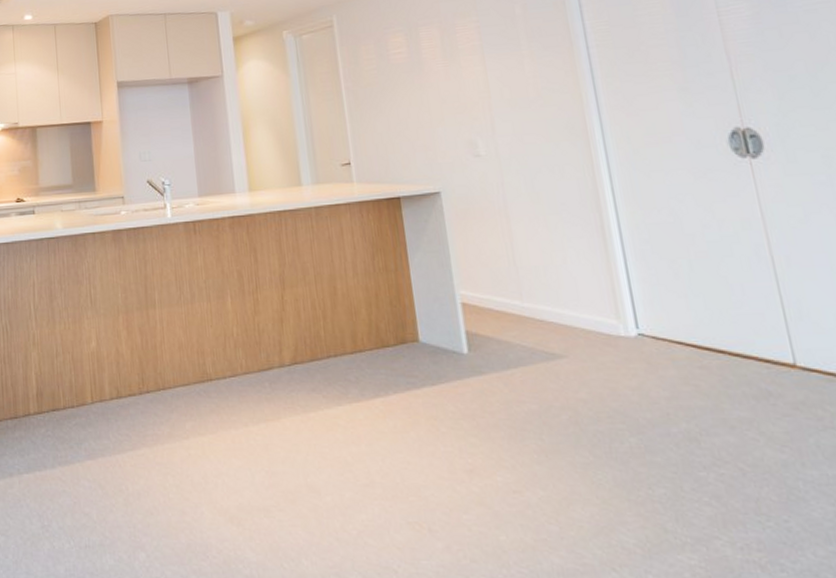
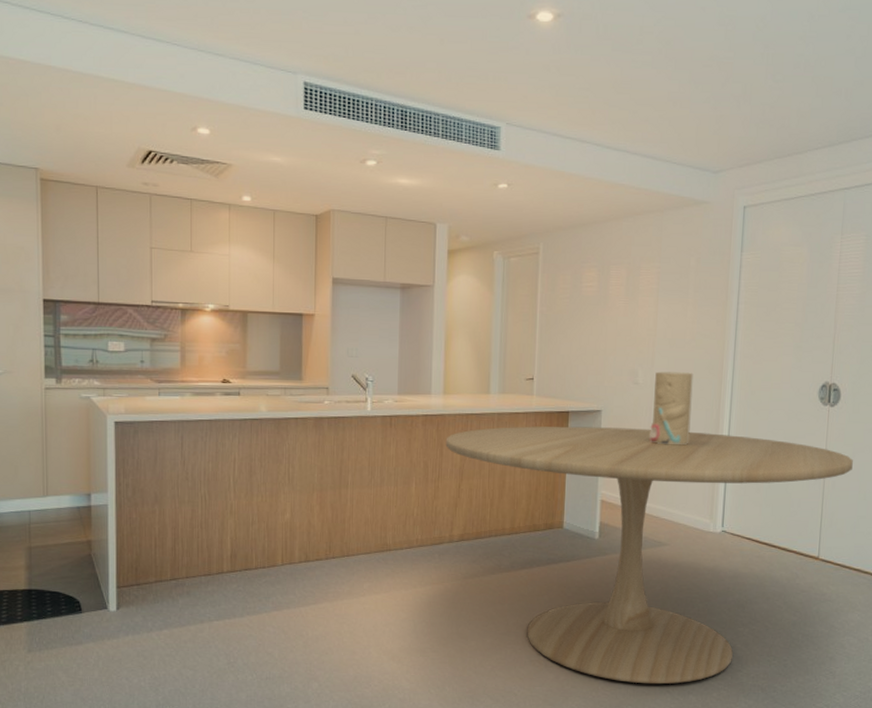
dining table: none [258,207,811,559] -> present [445,426,853,685]
vase: none [500,135,564,227] -> present [649,371,693,446]

